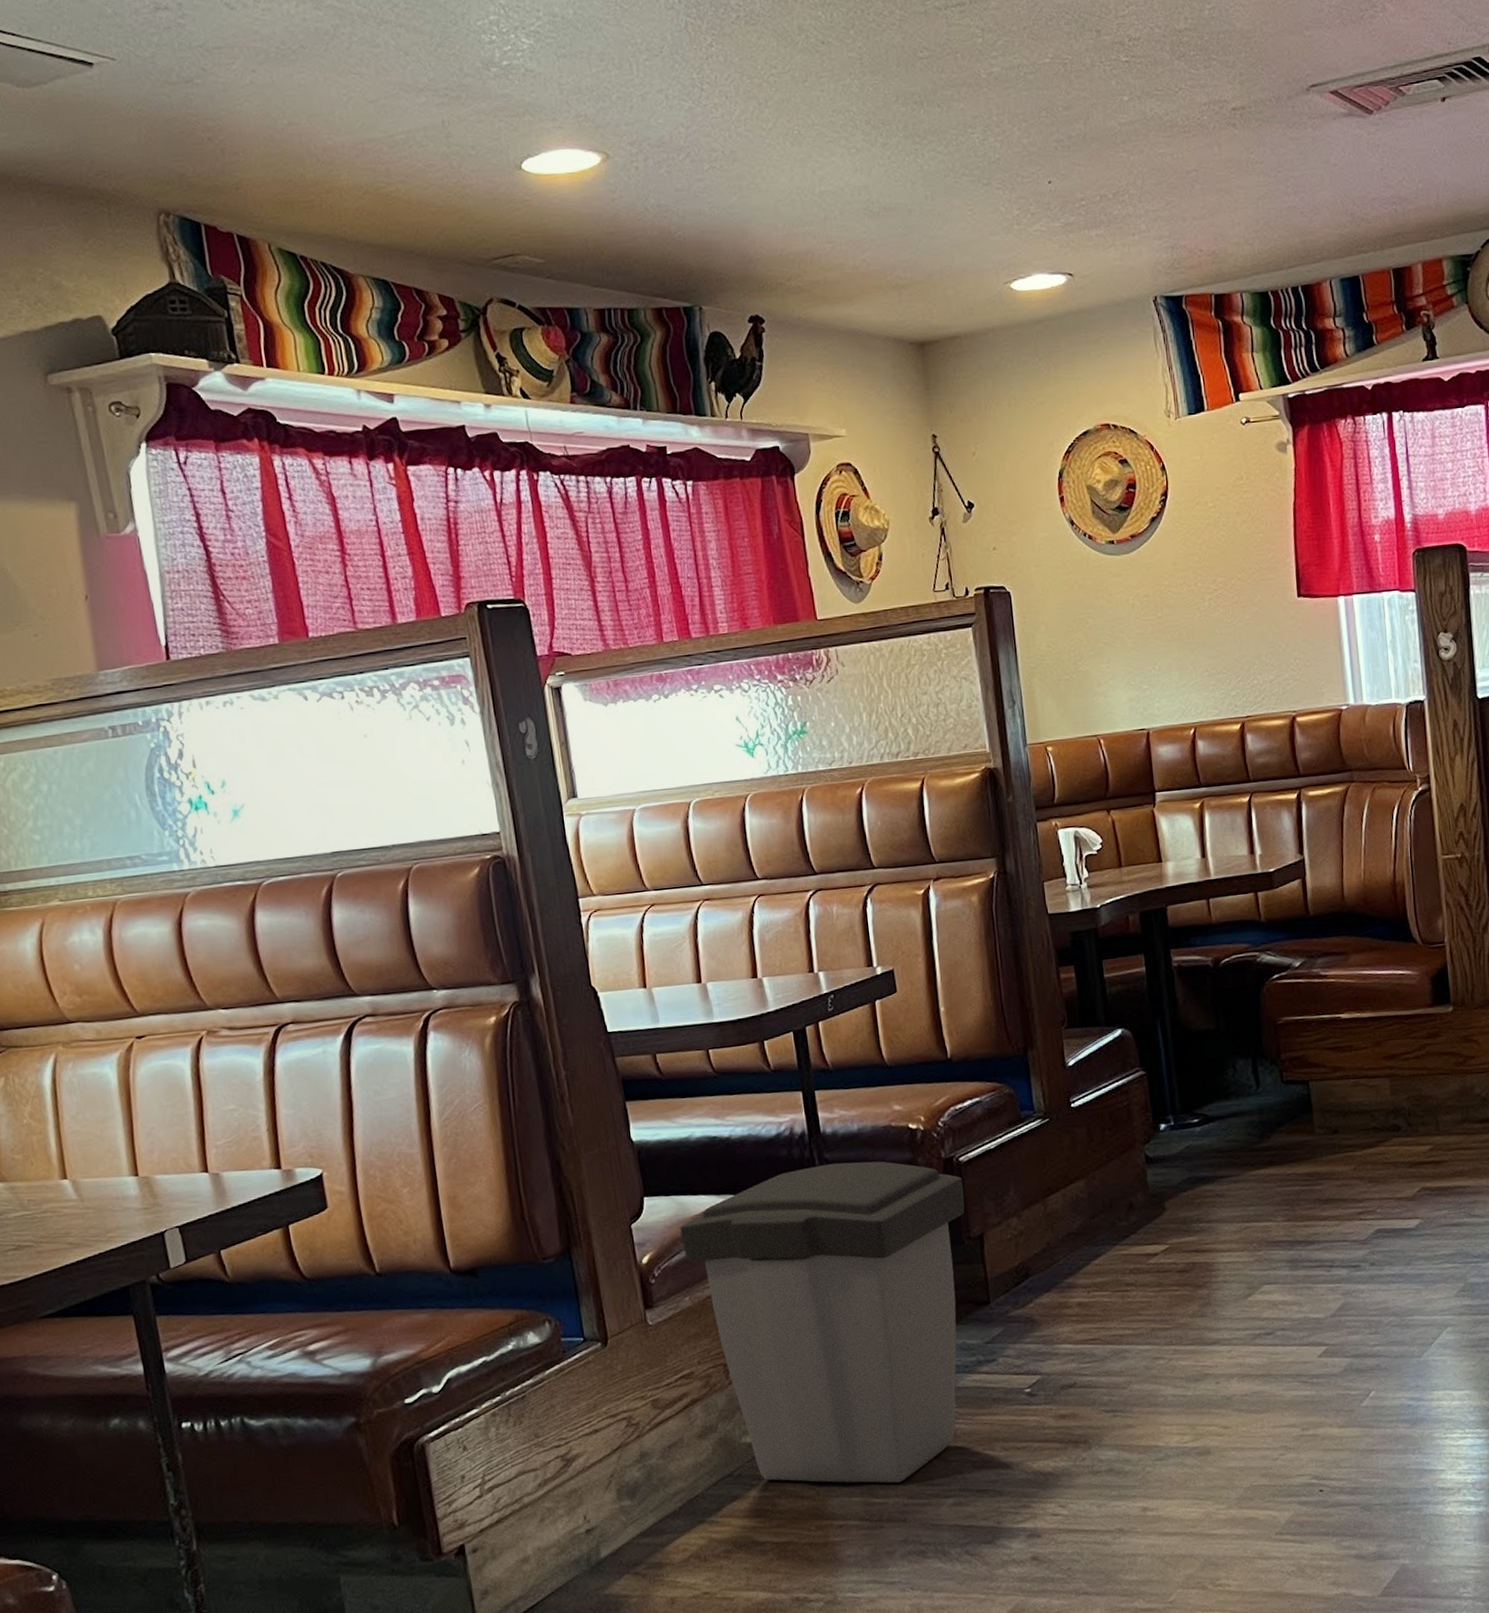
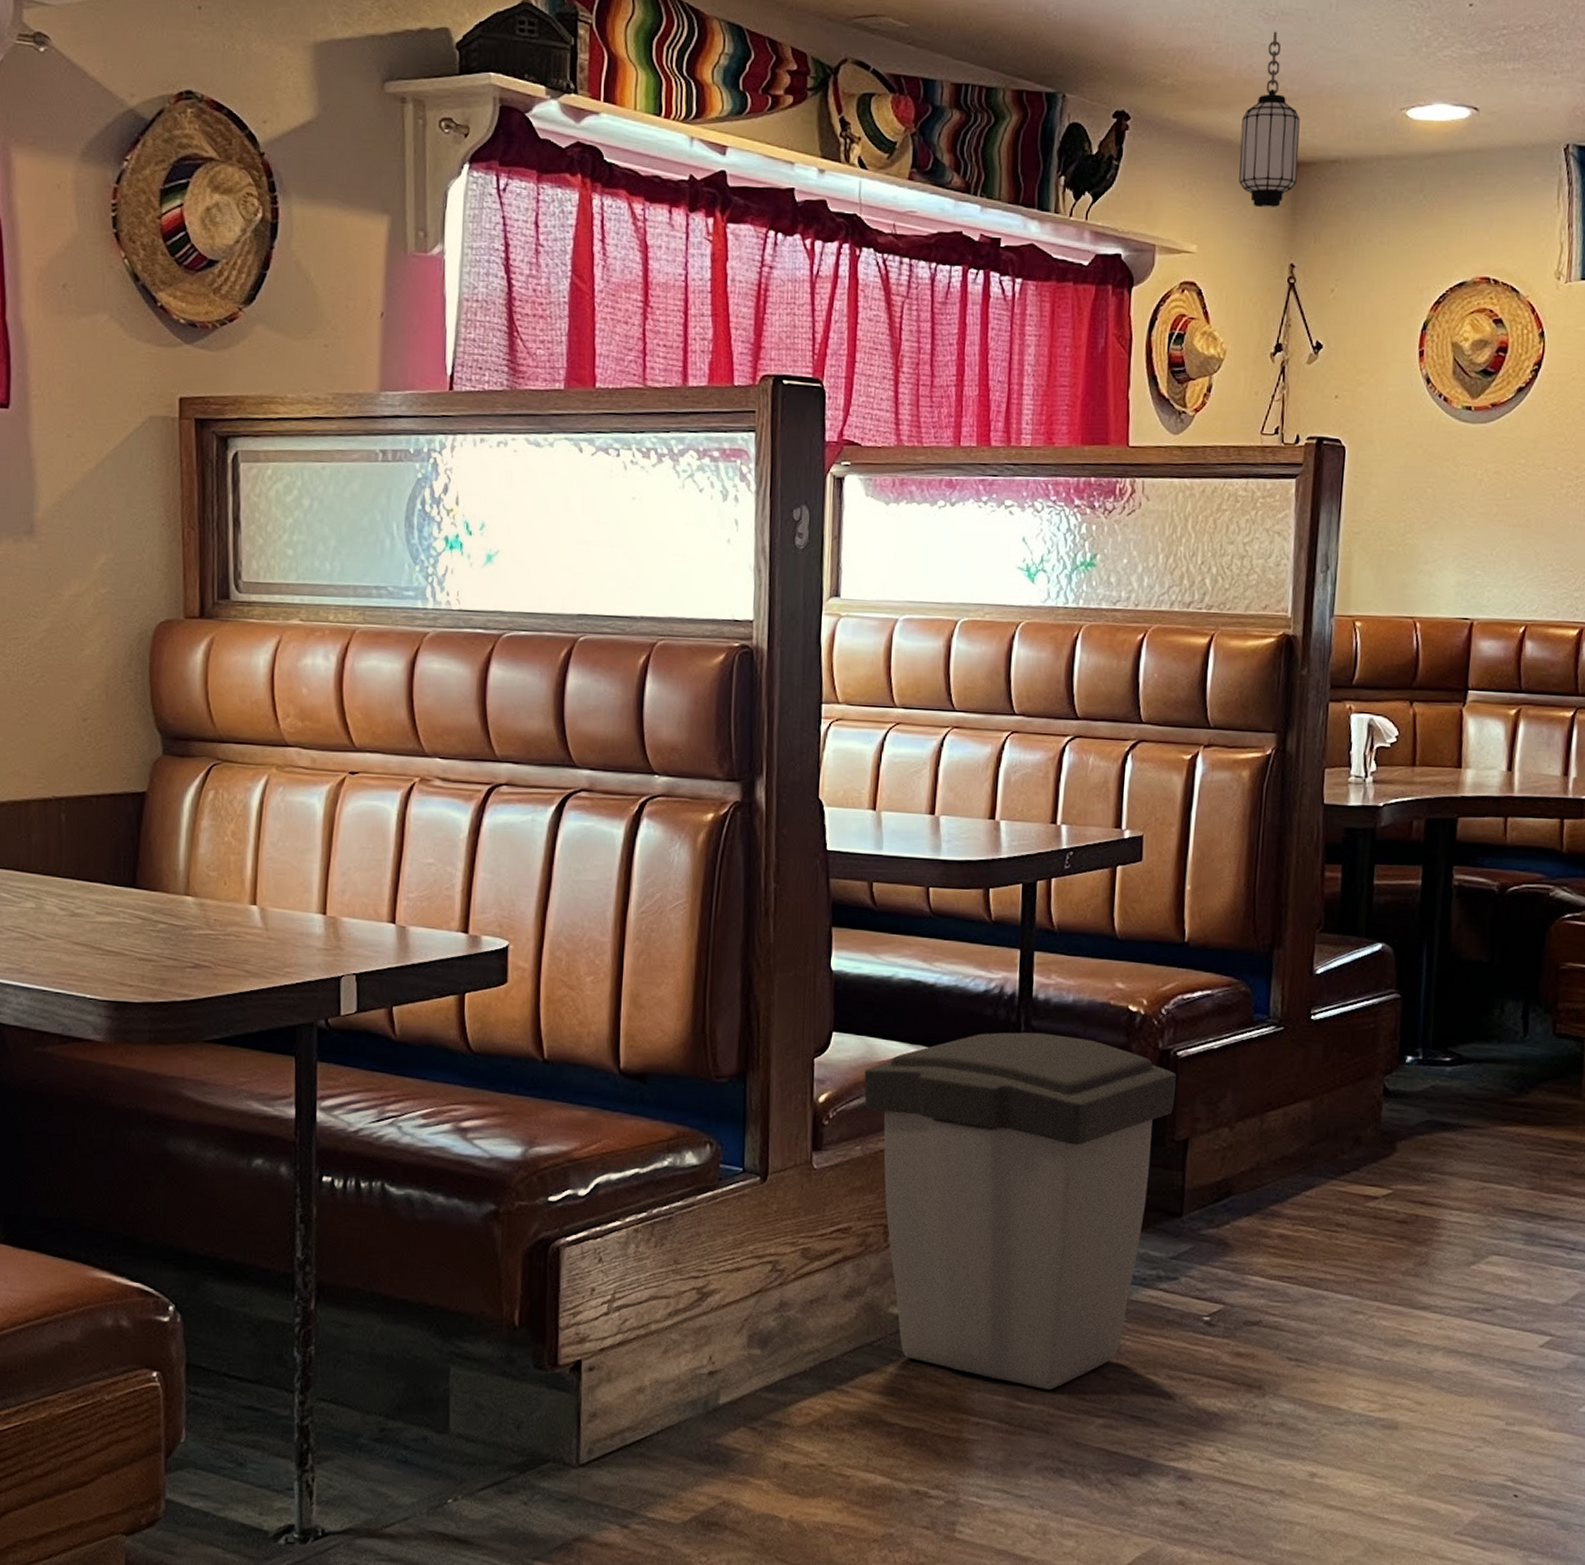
hanging lantern: none [866,226,925,388] -> present [1239,31,1300,208]

